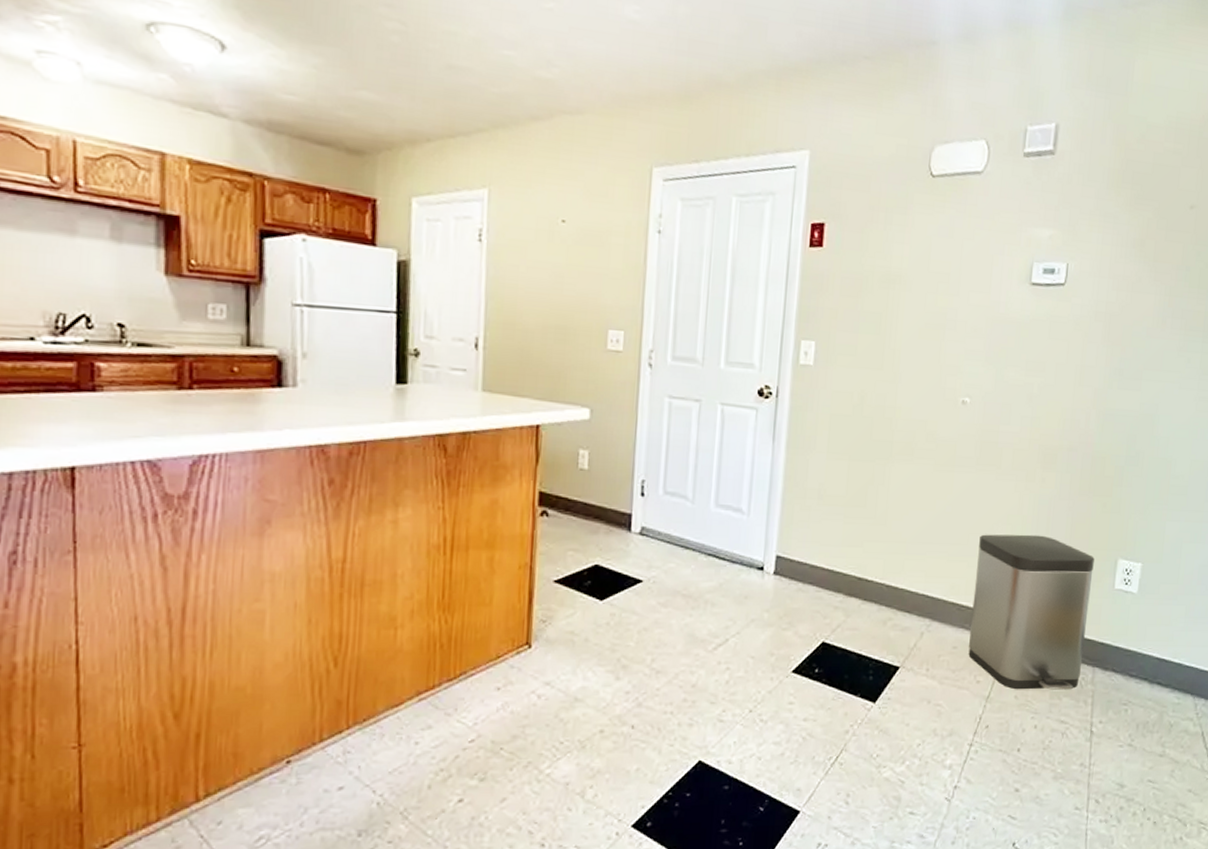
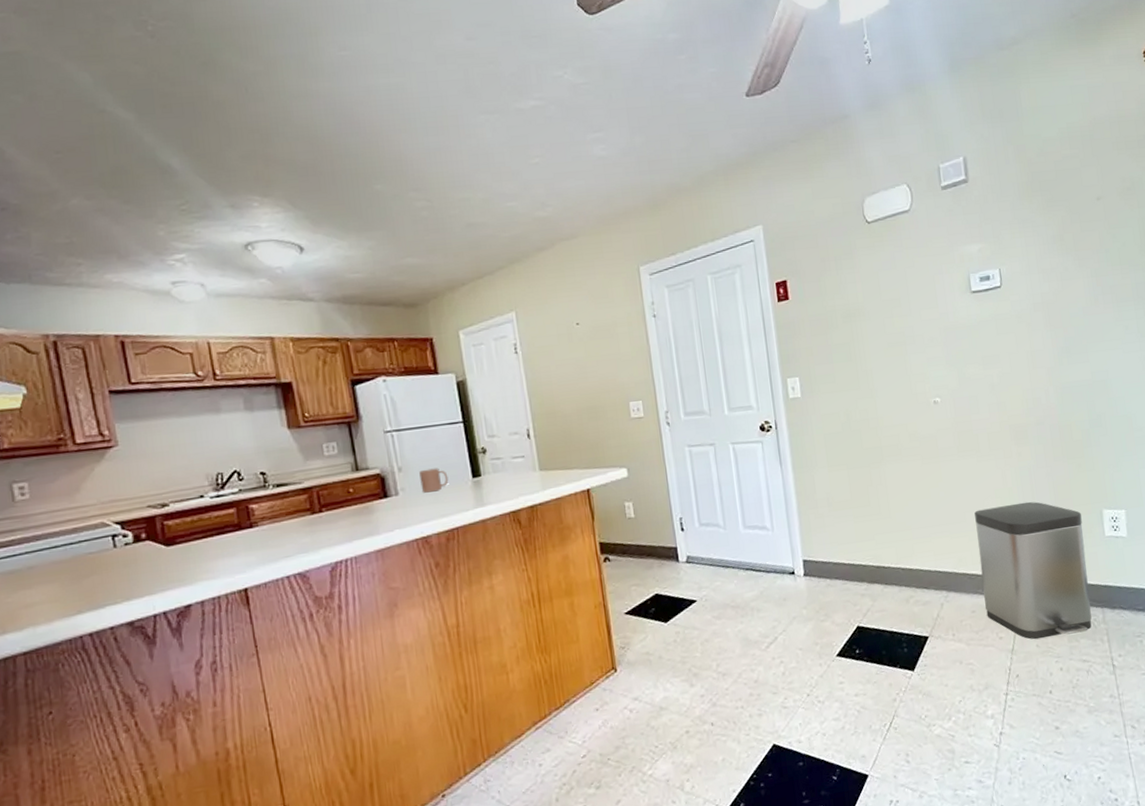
mug: none [327,361,365,392] -> present [419,468,449,493]

